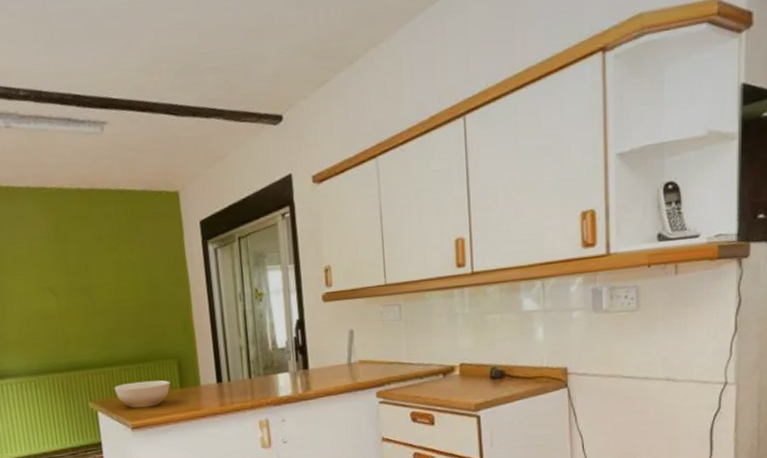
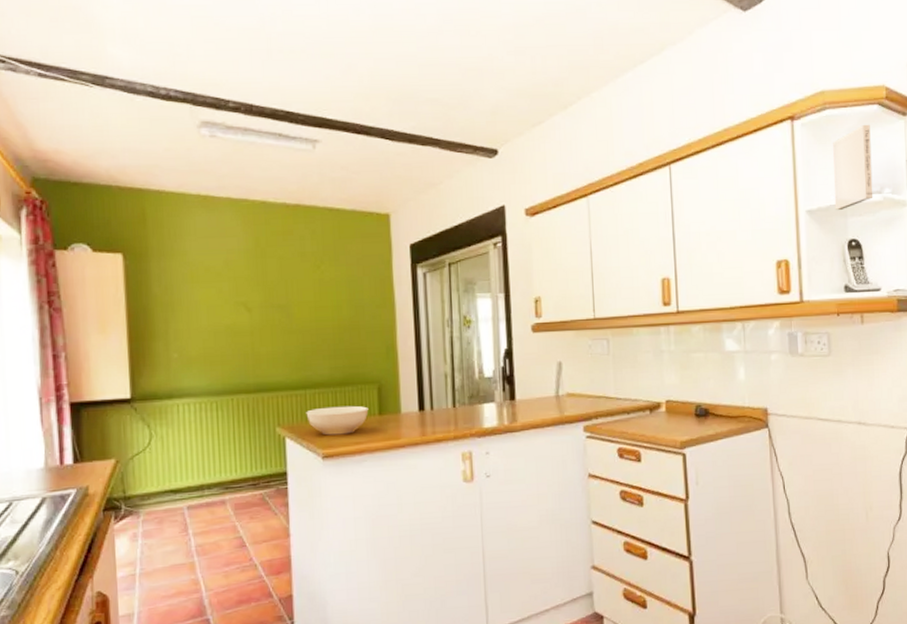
book: none [650,47,696,151] -> present [833,124,873,211]

